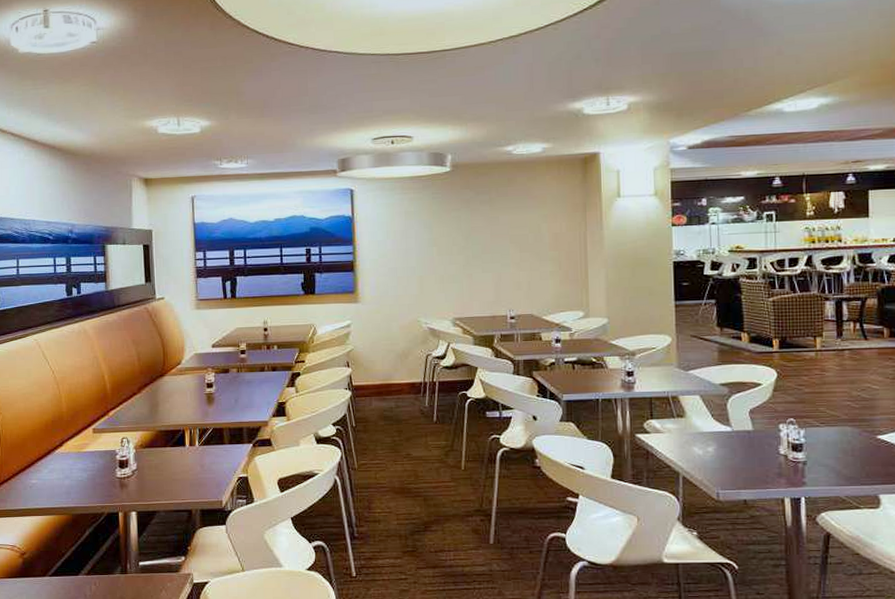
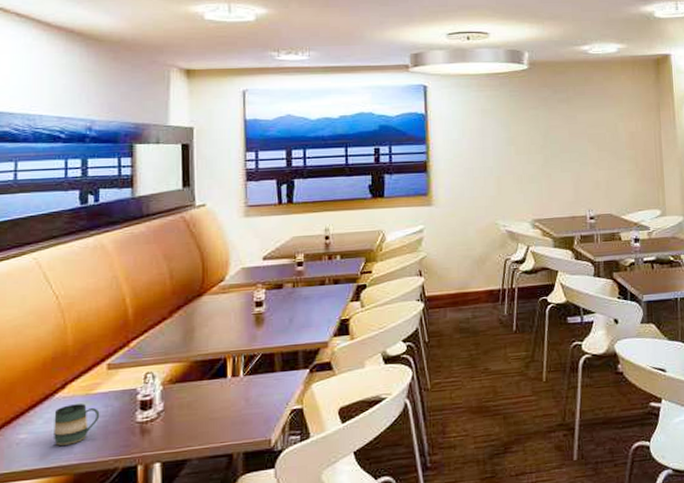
mug: none [55,459,89,491] -> present [54,403,100,446]

